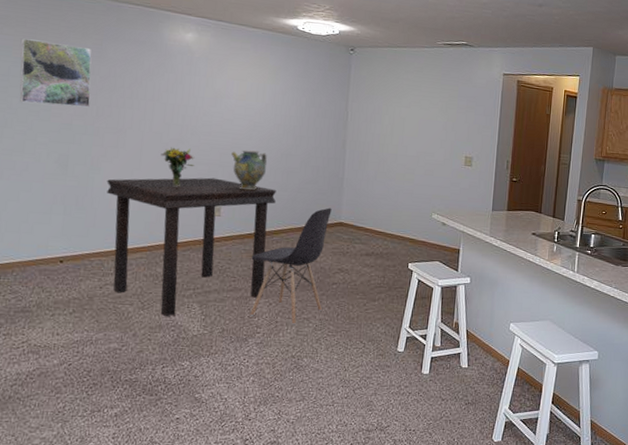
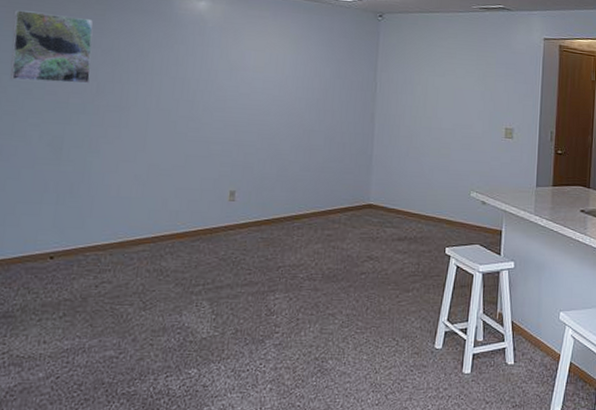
dining table: present [106,177,276,316] -> none [106,158,298,317]
bouquet: present [161,147,195,187] -> none [168,125,207,170]
ceramic jug: present [231,150,268,190] -> none [247,126,288,171]
chair: present [250,208,332,325] -> none [267,188,360,323]

